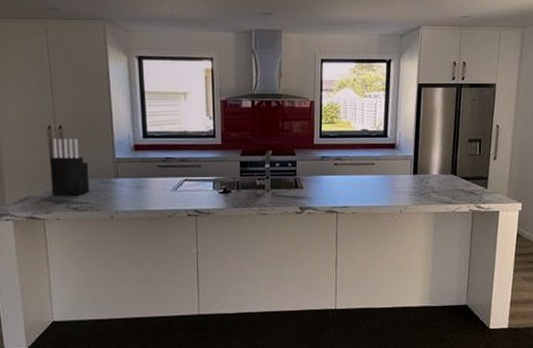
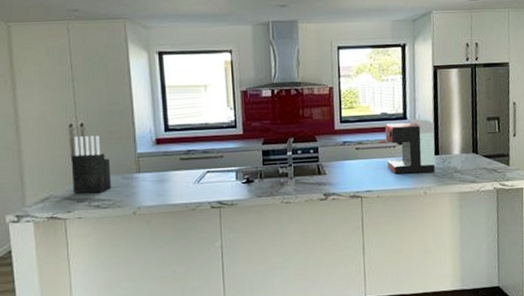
coffee maker: none [357,136,415,192] -> present [378,118,435,174]

